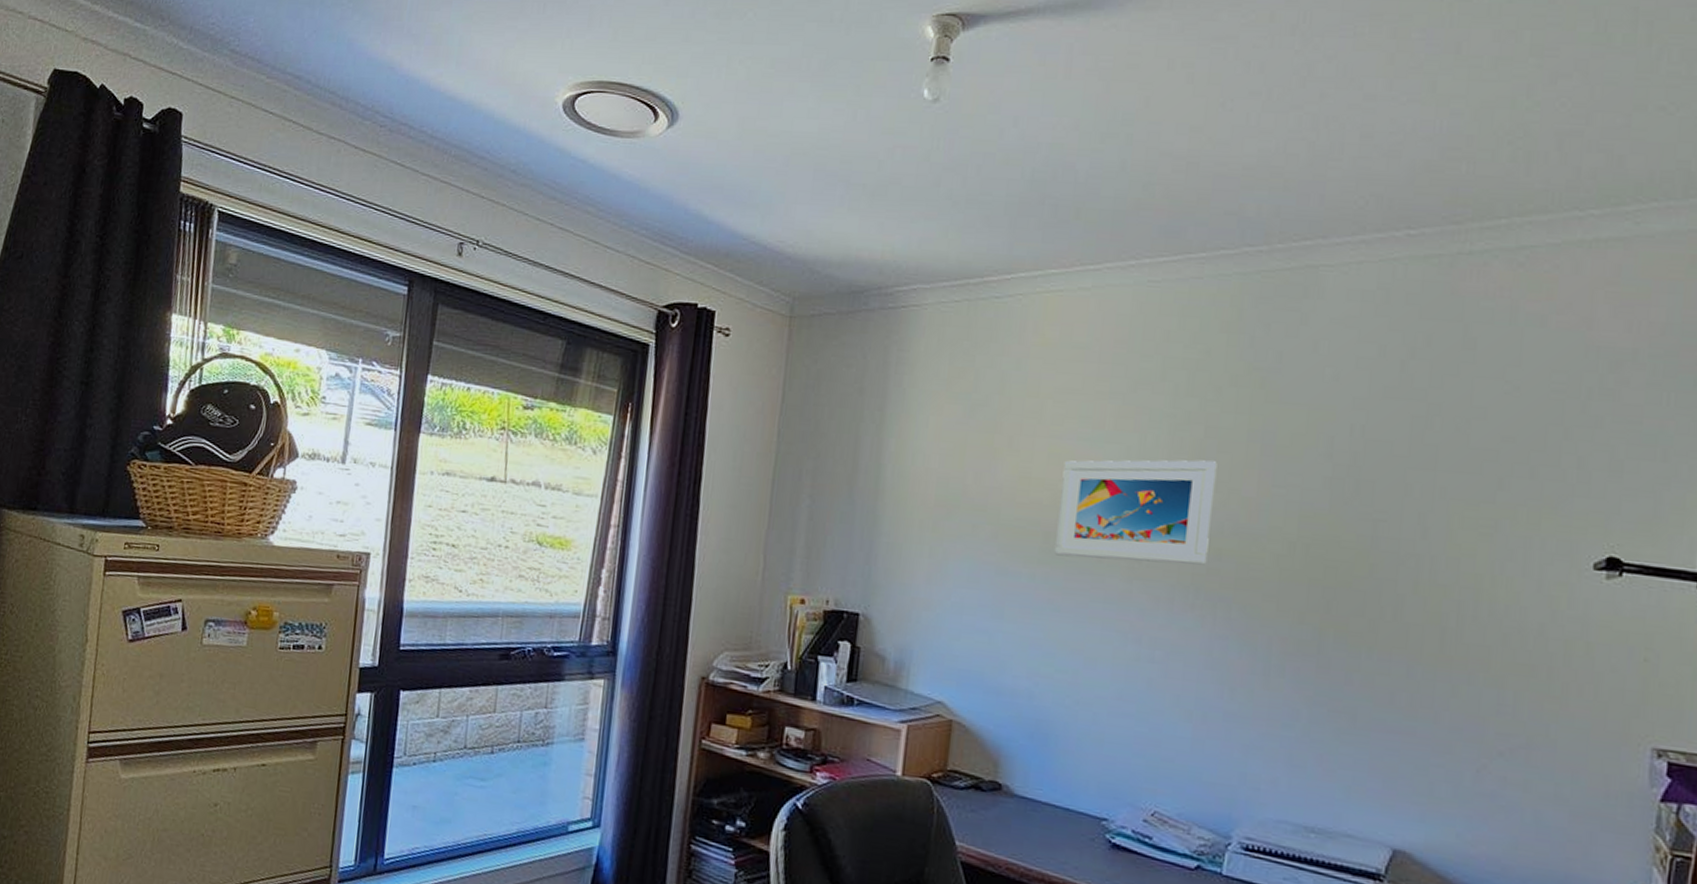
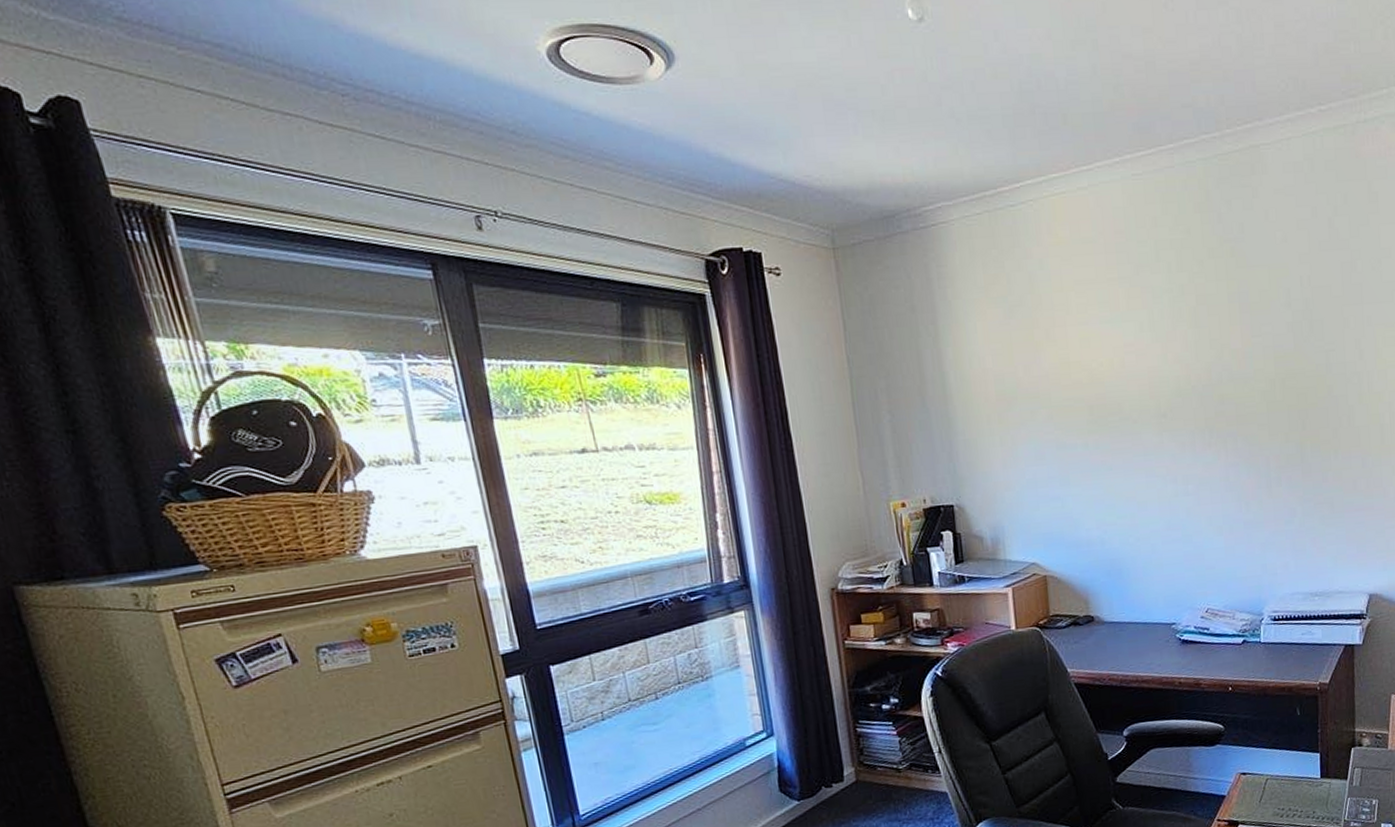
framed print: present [1053,460,1217,565] -> none [1093,323,1214,424]

